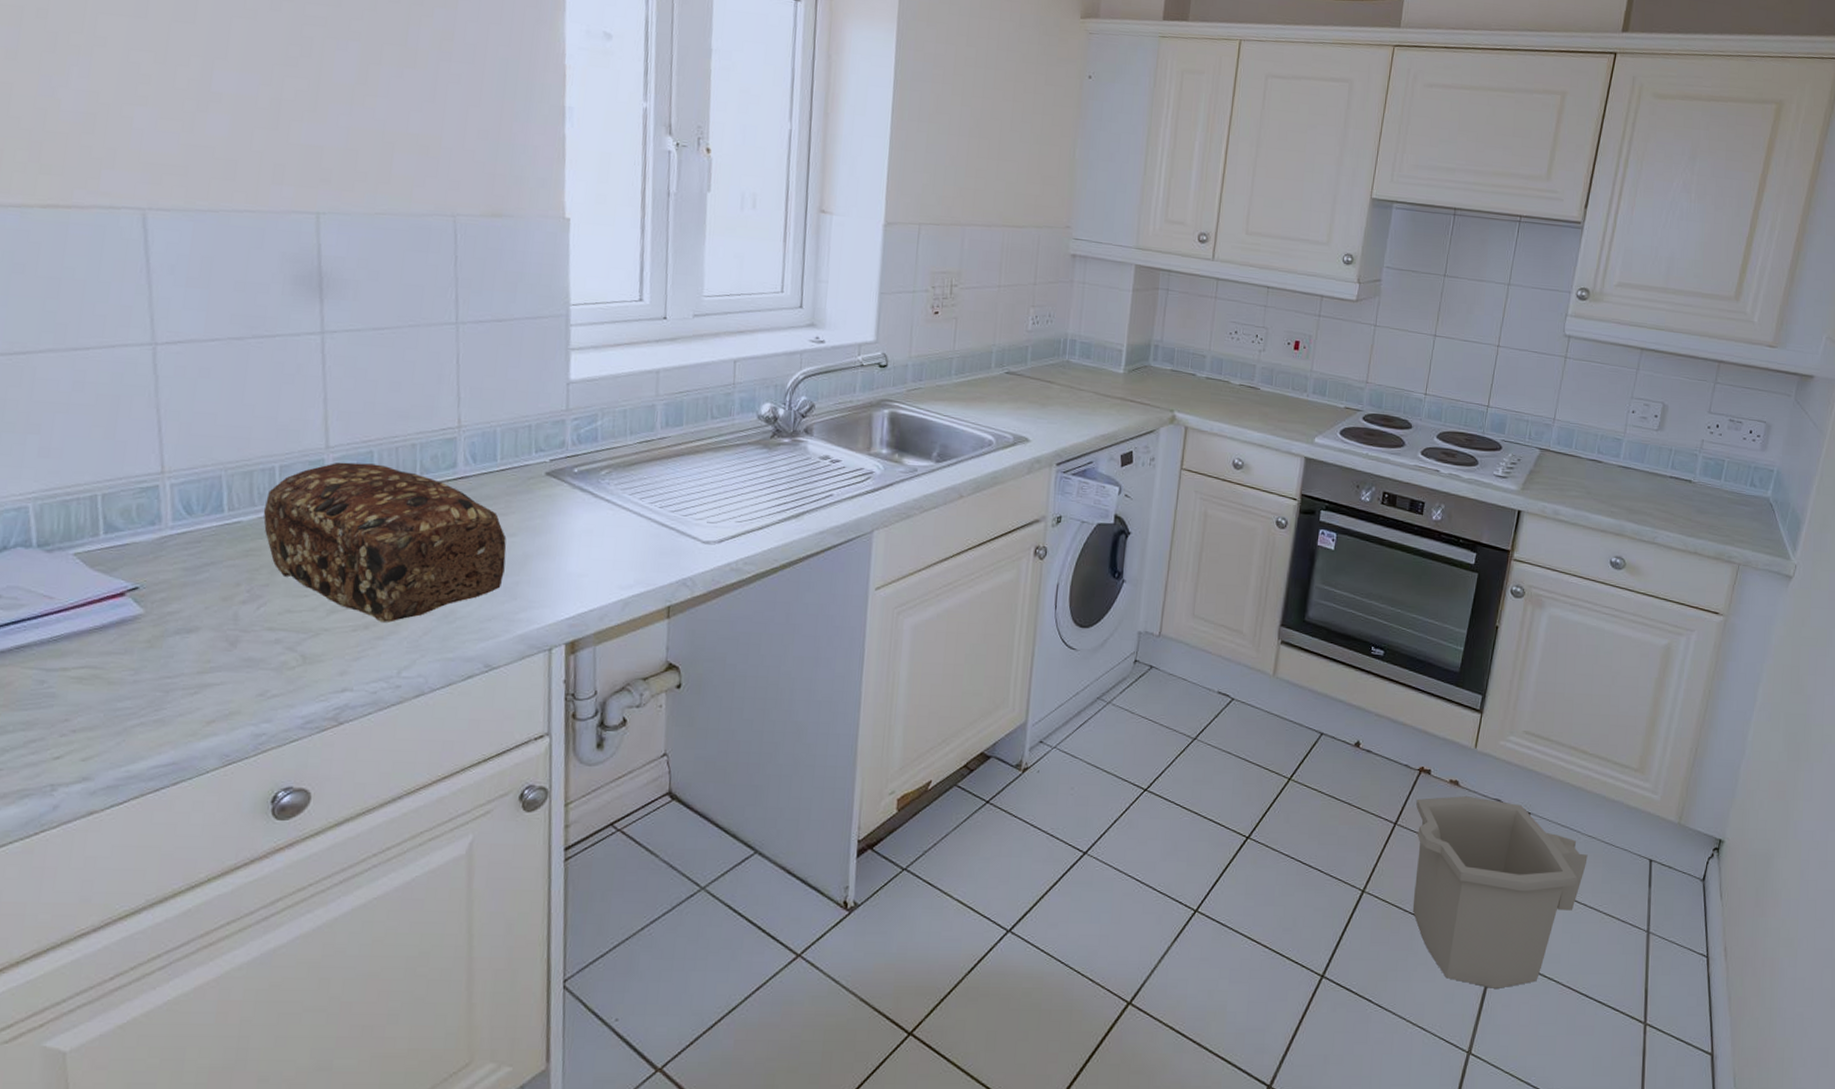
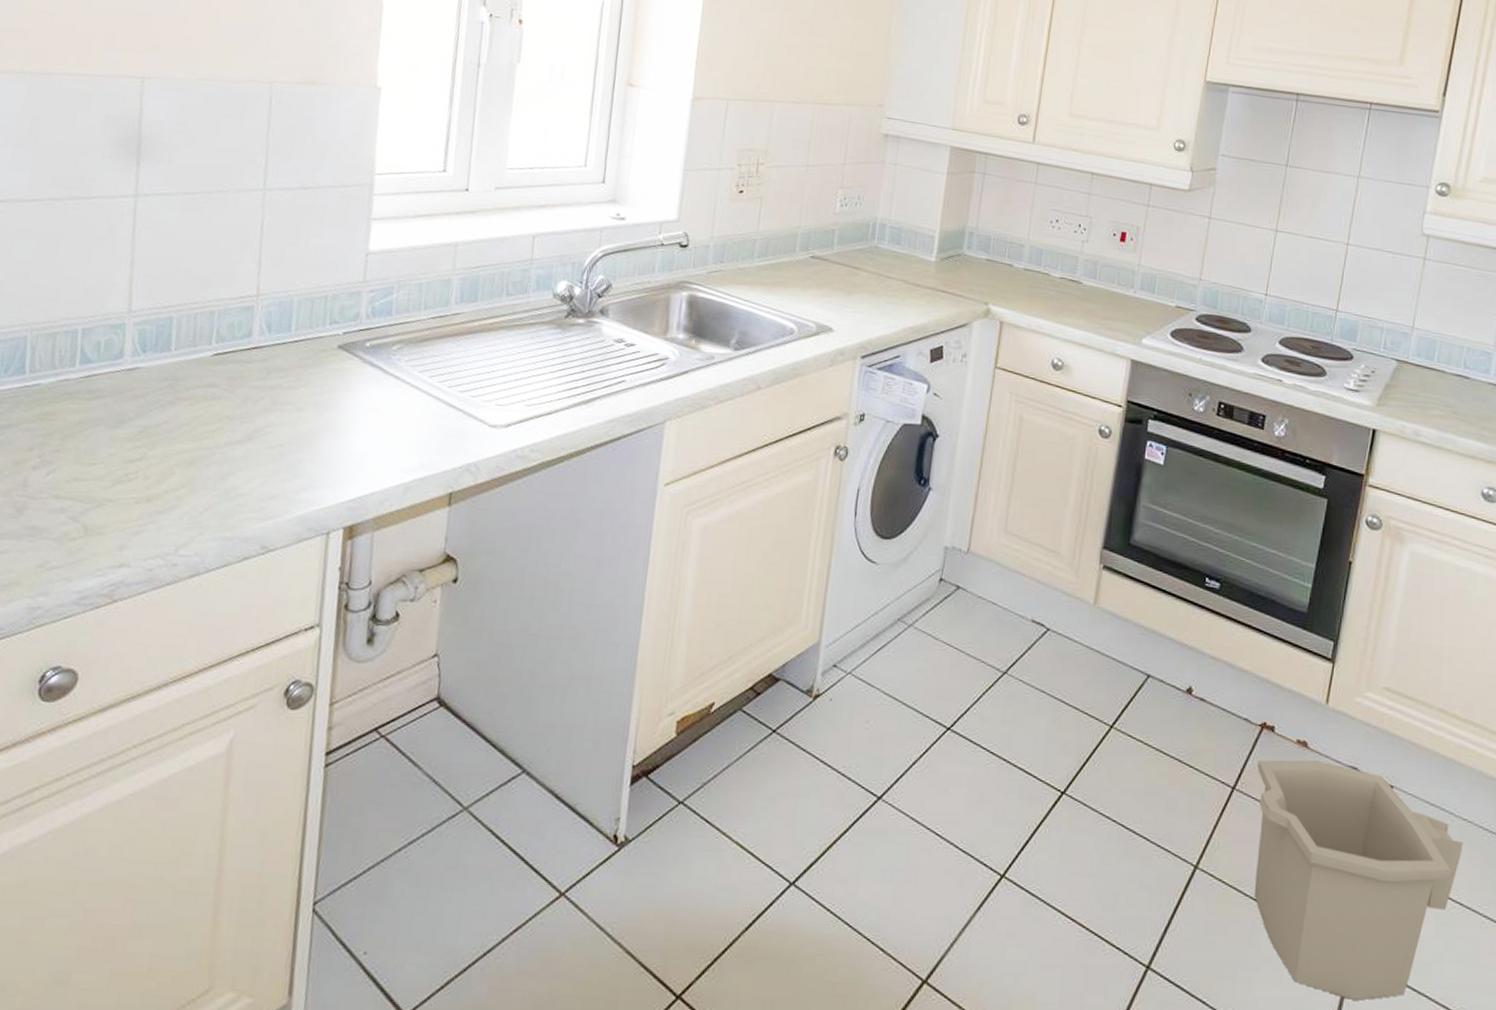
bread loaf: present [263,462,507,622] -> none [61,326,294,496]

